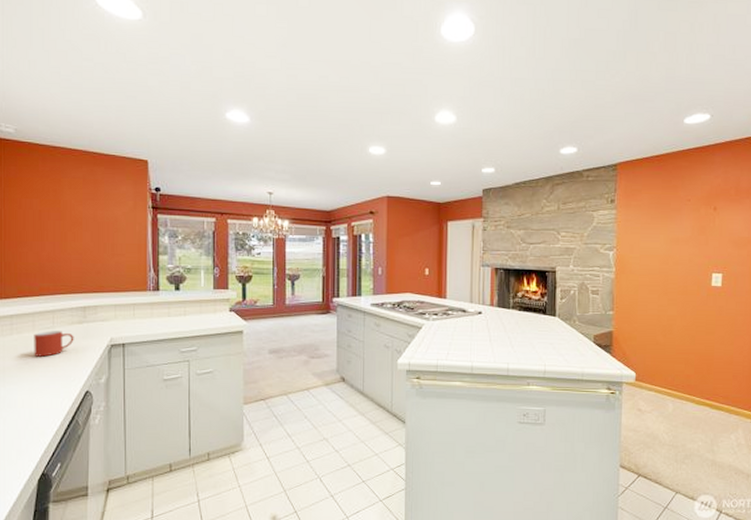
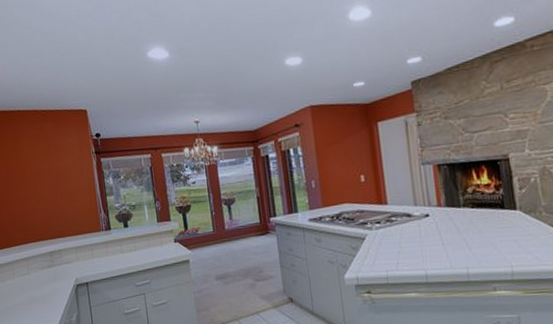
mug: present [34,331,74,357] -> none [15,276,47,301]

